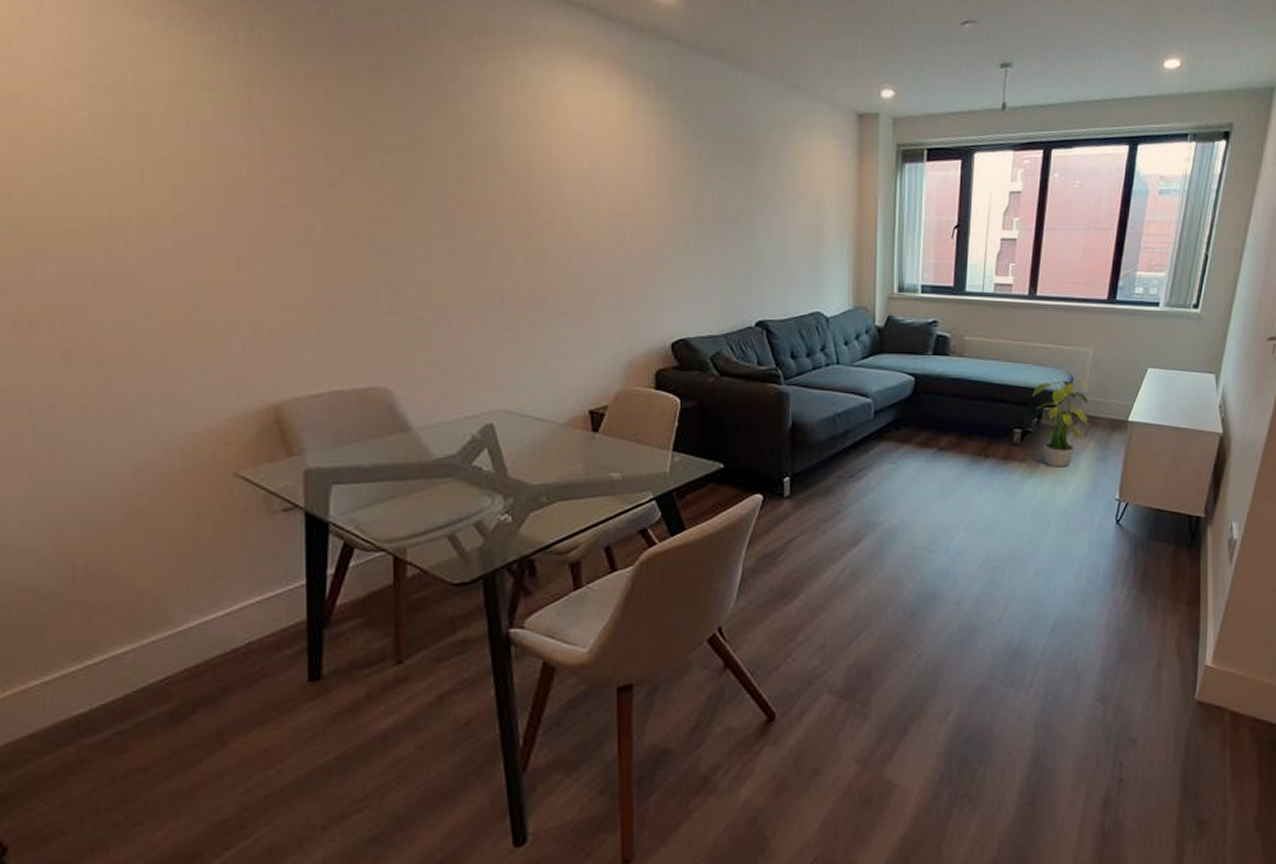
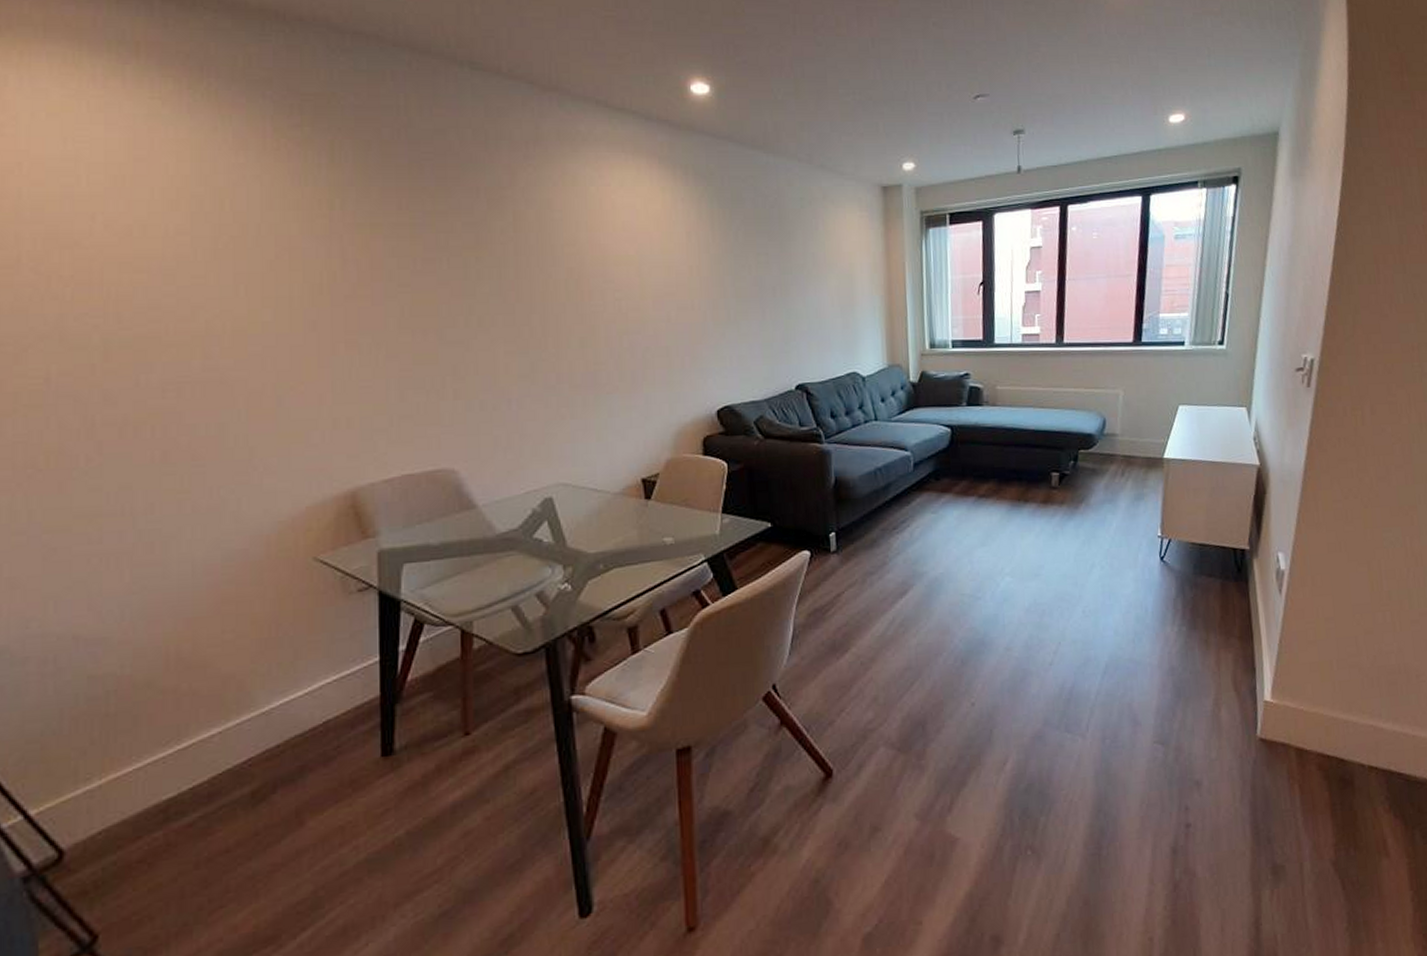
potted plant: present [1033,376,1089,467] -> none [1067,419,1125,508]

